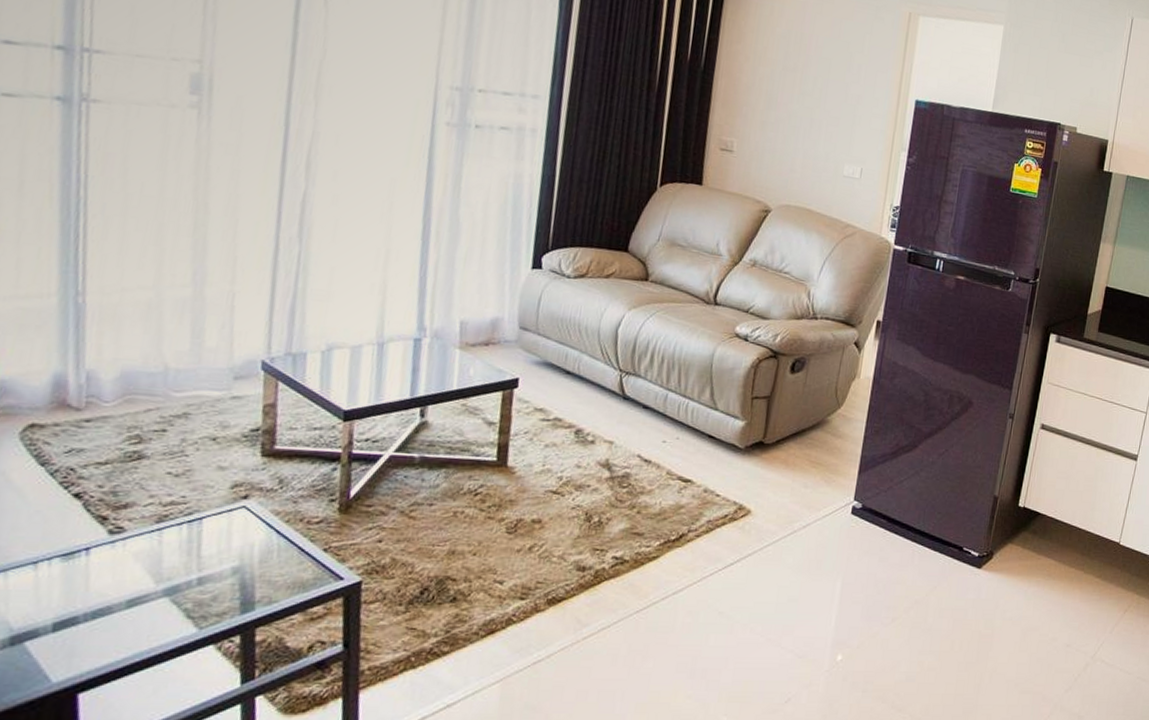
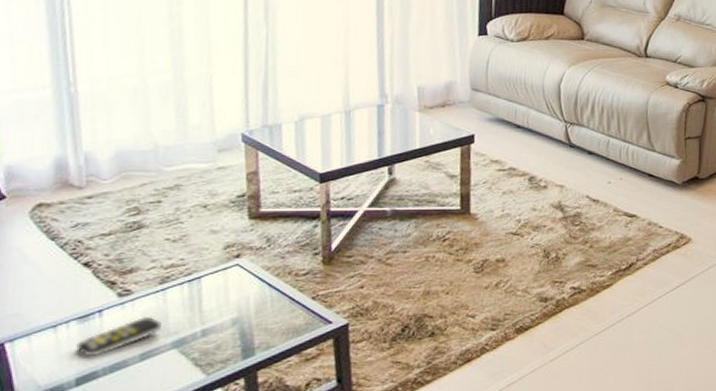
remote control: none [57,557,154,600] -> present [76,316,162,357]

